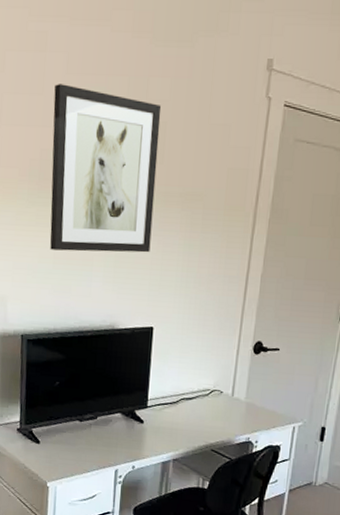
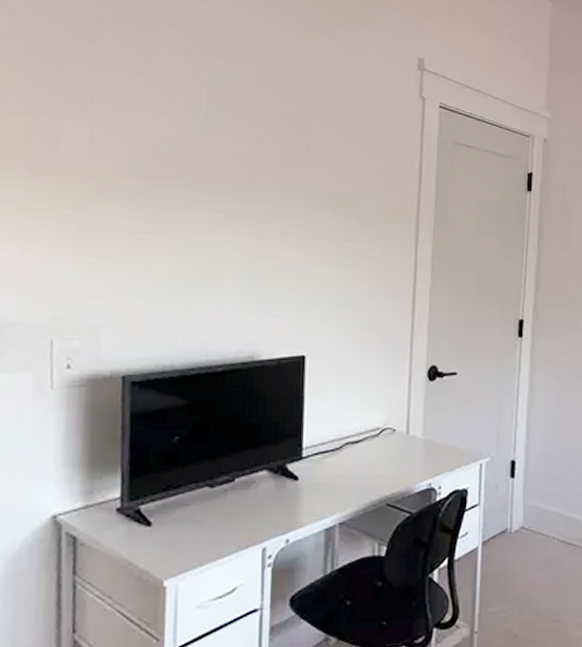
wall art: present [50,84,162,253] -> none [162,63,303,266]

